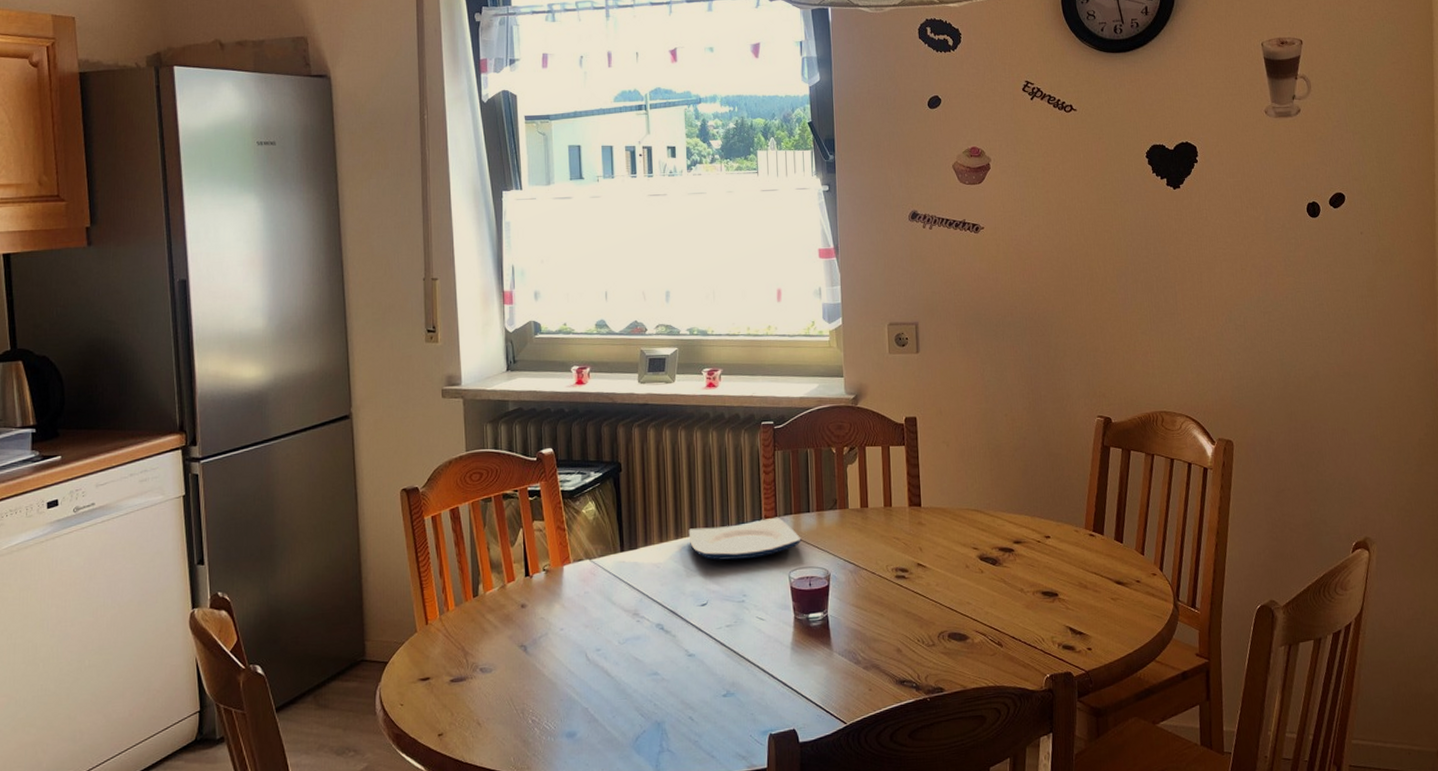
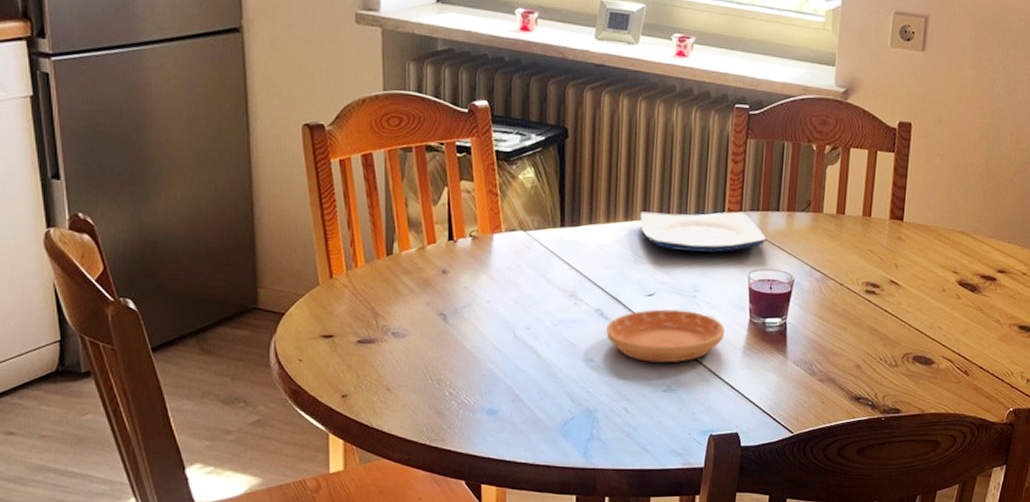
saucer: none [667,615,773,669] -> present [606,309,725,363]

